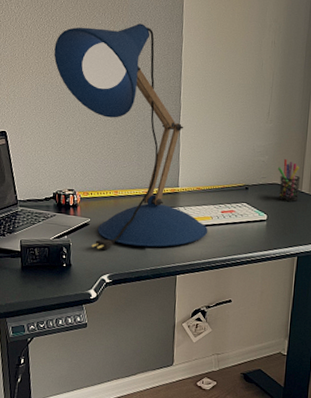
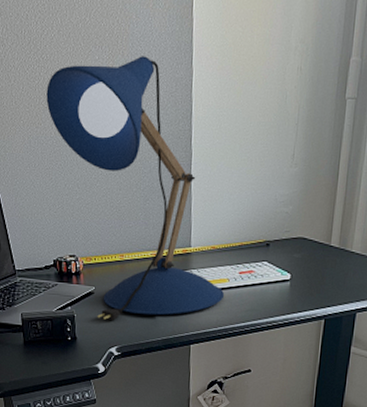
pen holder: present [277,159,301,202] -> none [303,209,330,258]

